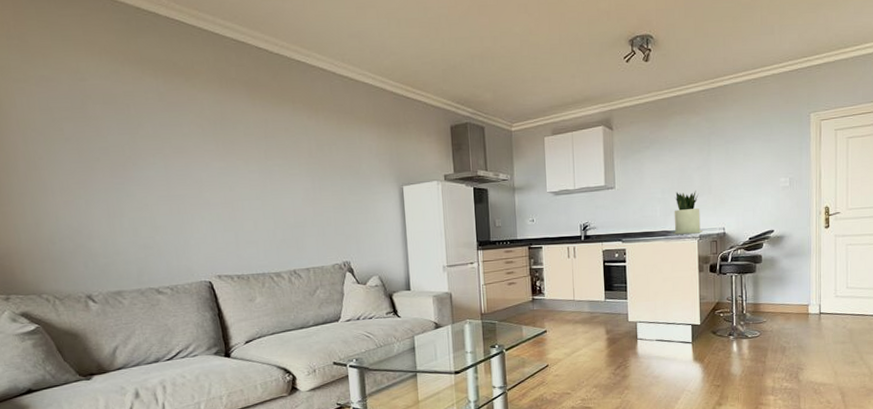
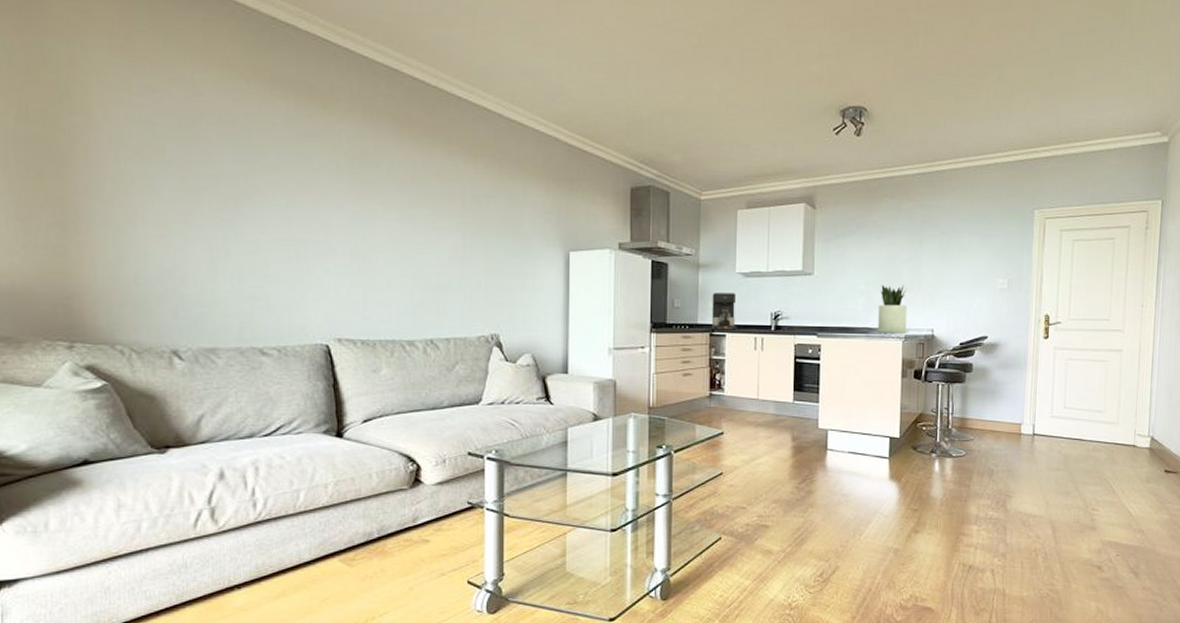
coffee maker: none [528,210,552,245] -> present [711,292,737,331]

